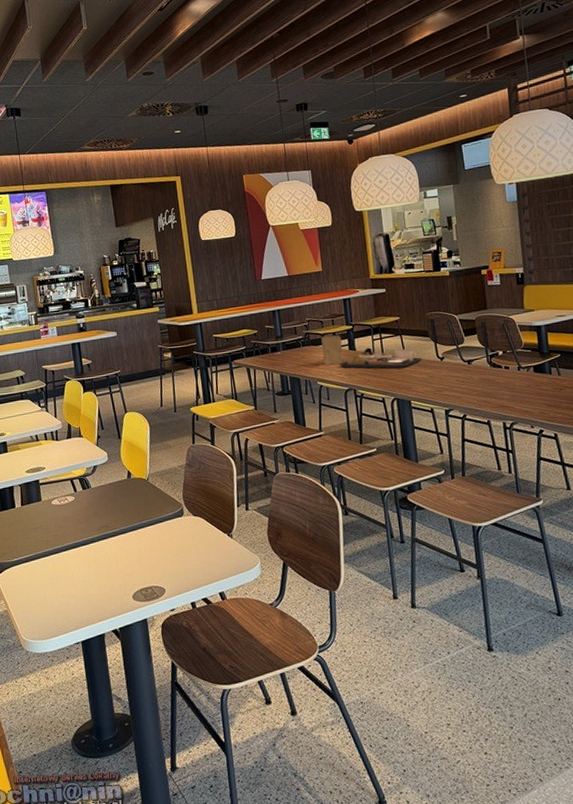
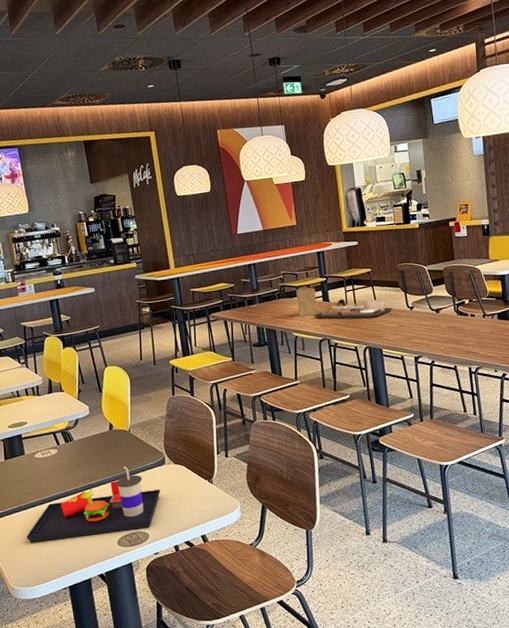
food tray: none [40,516,178,593] -> present [26,466,161,543]

